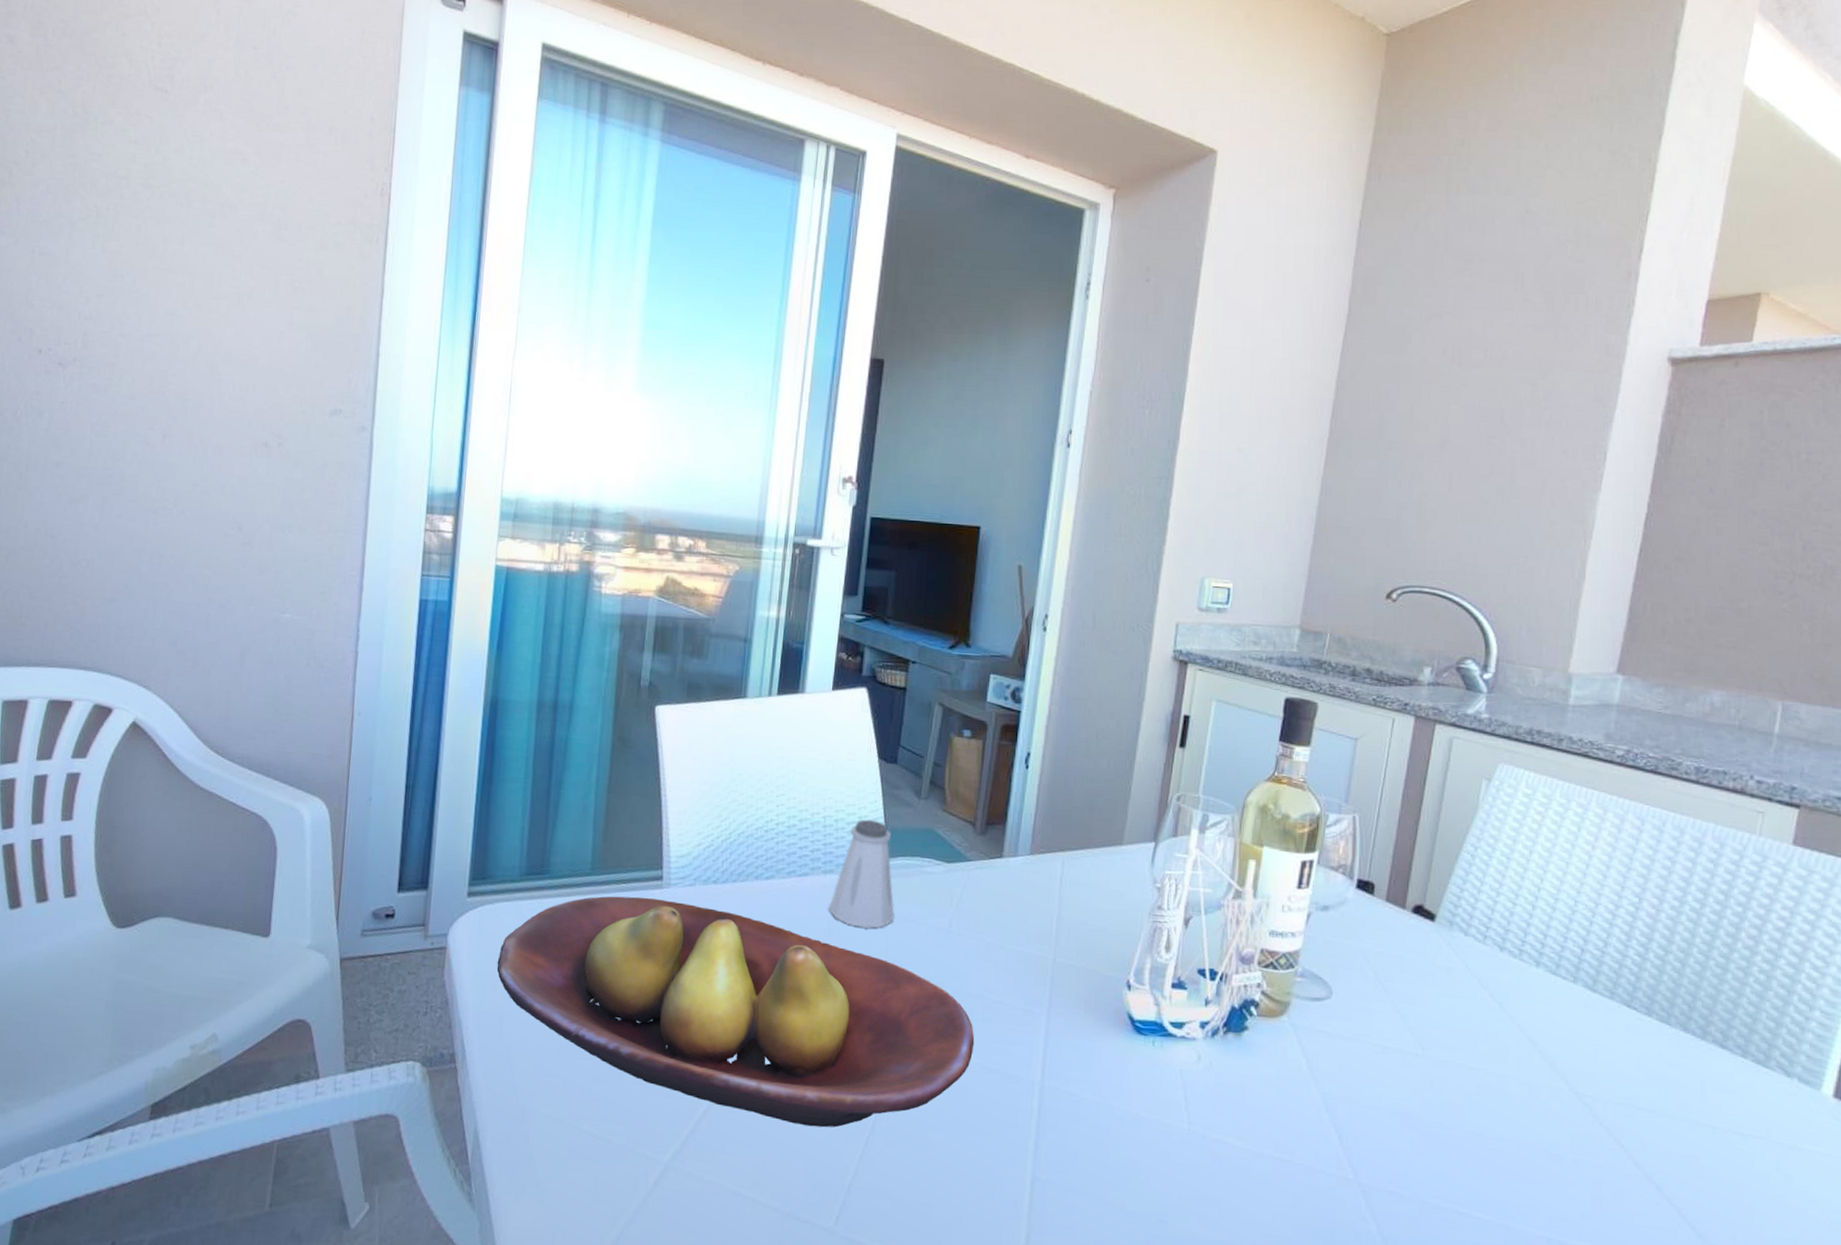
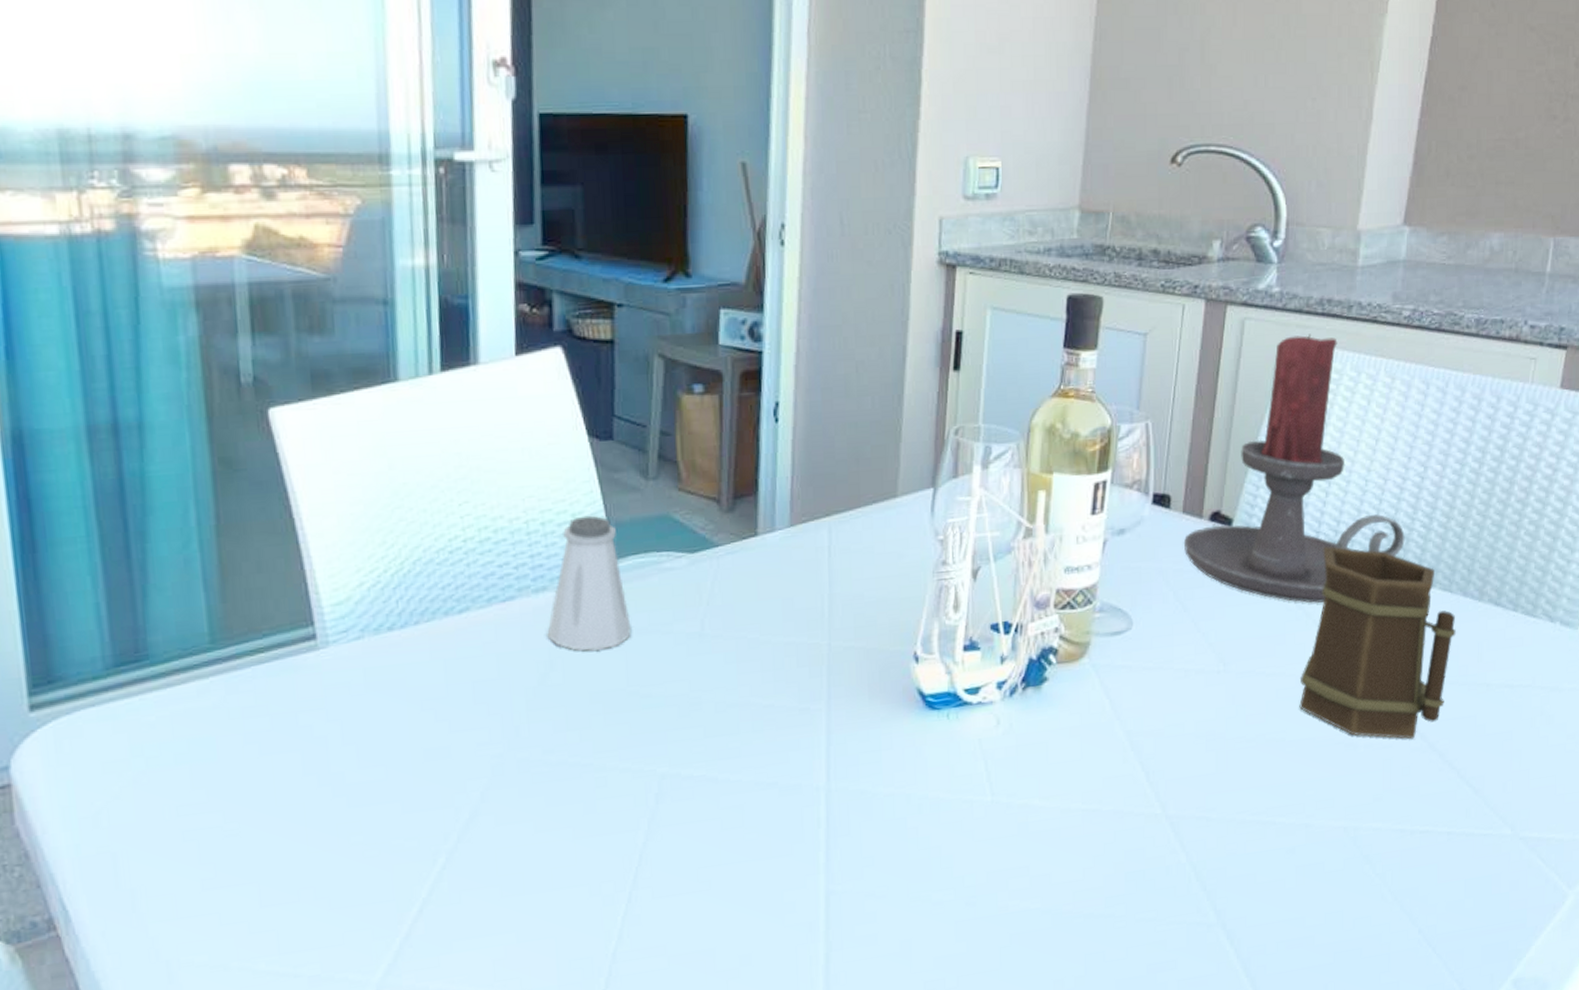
fruit bowl: present [496,896,975,1128] -> none [92,662,746,900]
candle holder: none [1385,758,1618,1010] -> present [1183,333,1405,604]
mug: none [1500,956,1675,1165] -> present [1299,546,1456,739]

